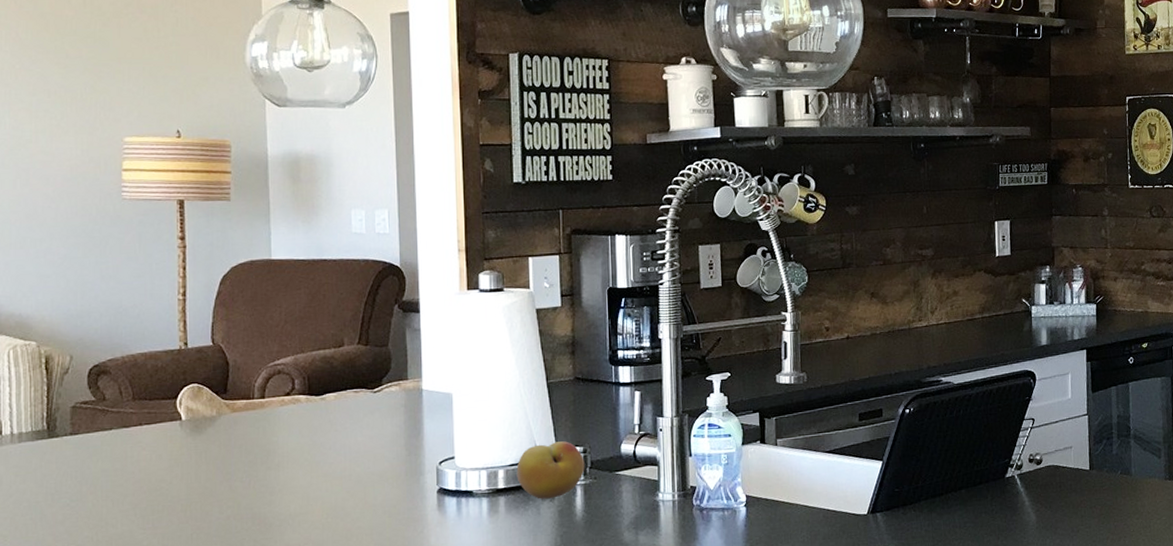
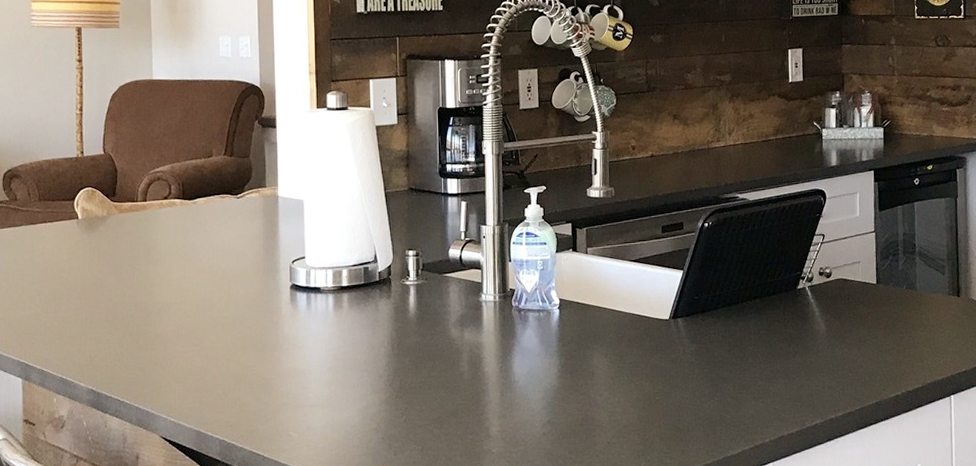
fruit: present [516,441,585,499] -> none [358,245,417,297]

